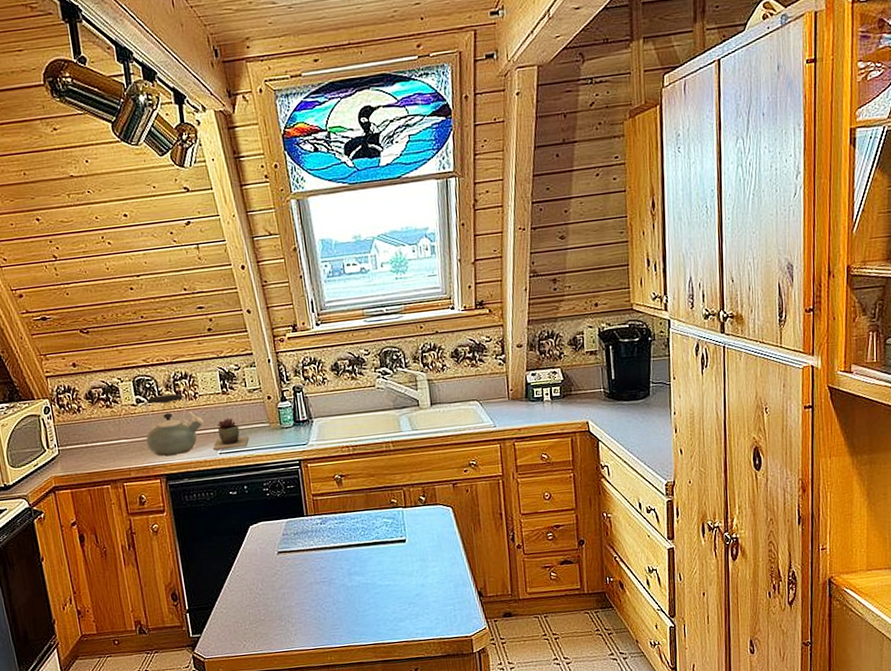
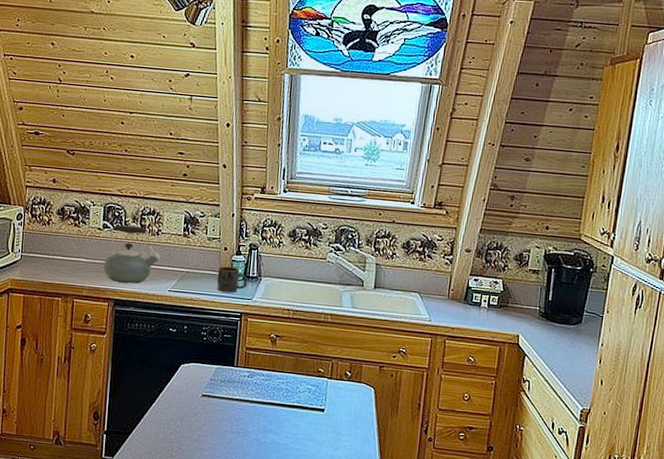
succulent plant: present [213,418,250,451] -> none [164,260,200,290]
mug: none [265,414,299,444] -> present [216,266,247,293]

